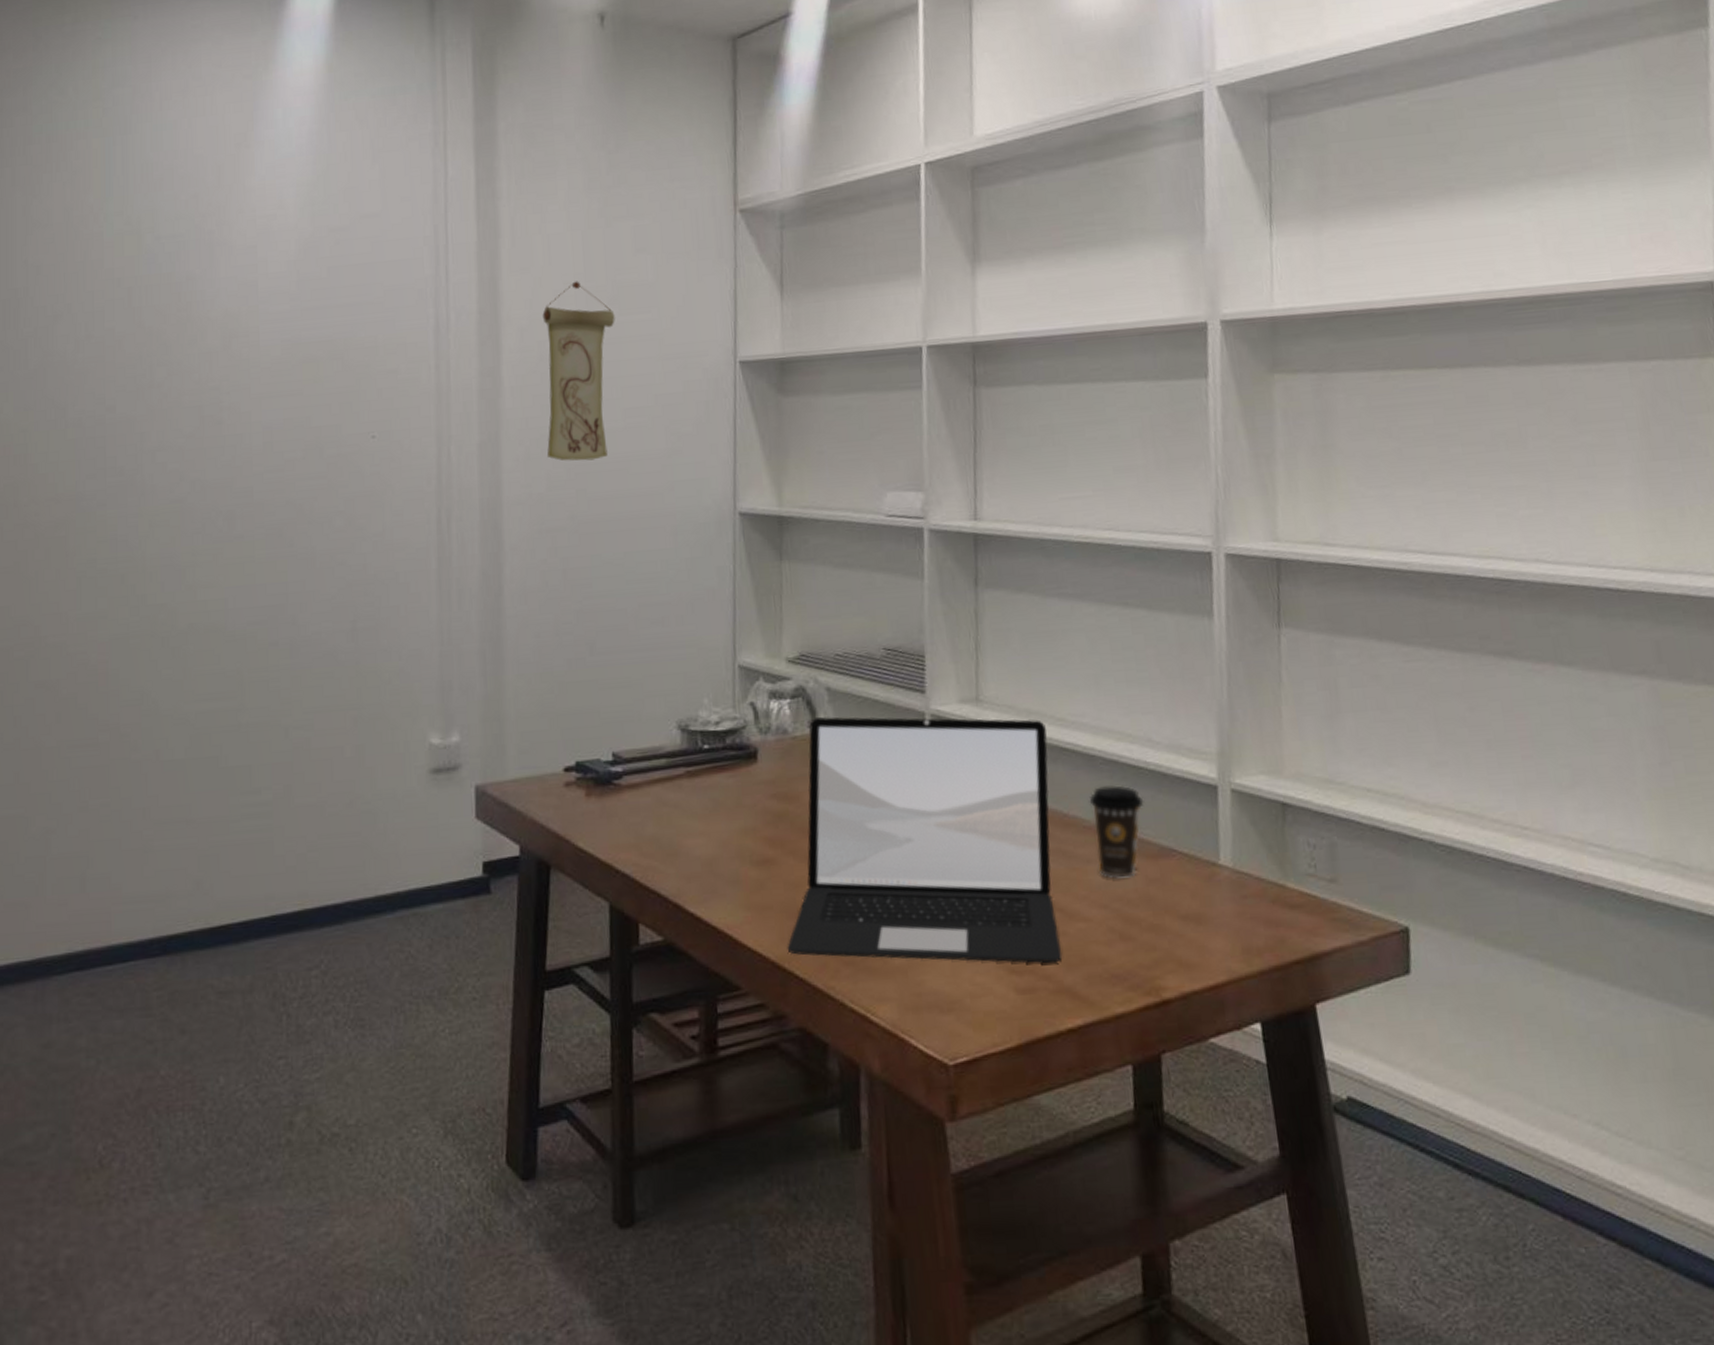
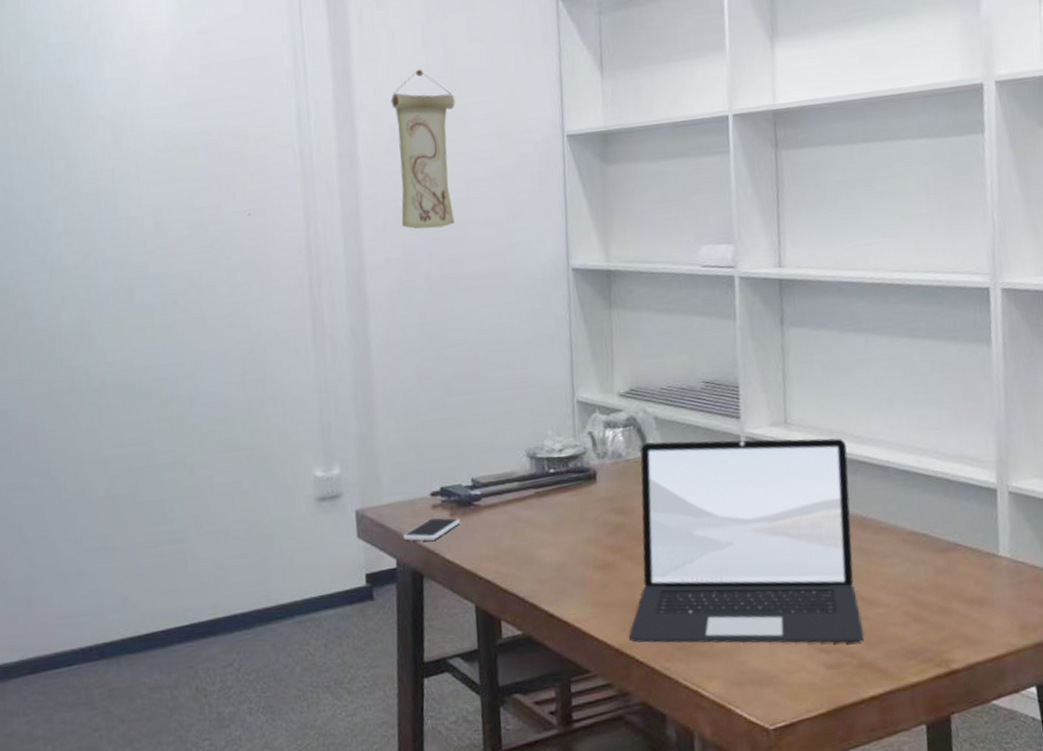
smartphone: none [529,797,598,825] -> present [403,517,461,541]
coffee cup: present [1089,785,1144,879] -> none [885,491,933,571]

